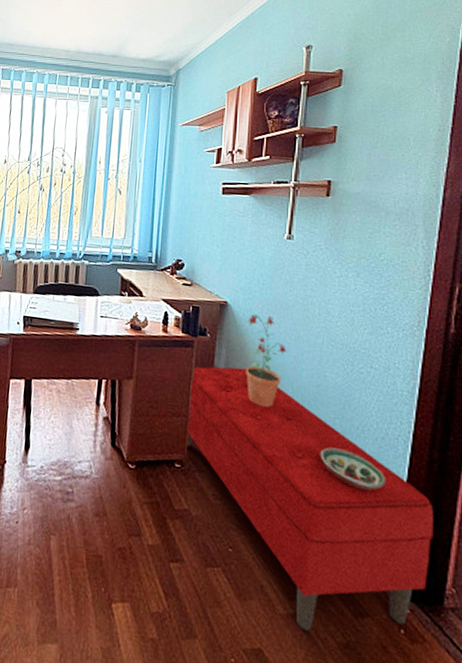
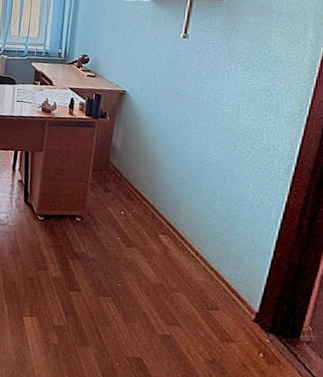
bench: present [187,366,434,631] -> none [86,143,298,350]
potted plant: present [245,314,286,408] -> none [139,102,176,178]
decorative bowl: present [320,447,385,491] -> none [200,211,257,248]

